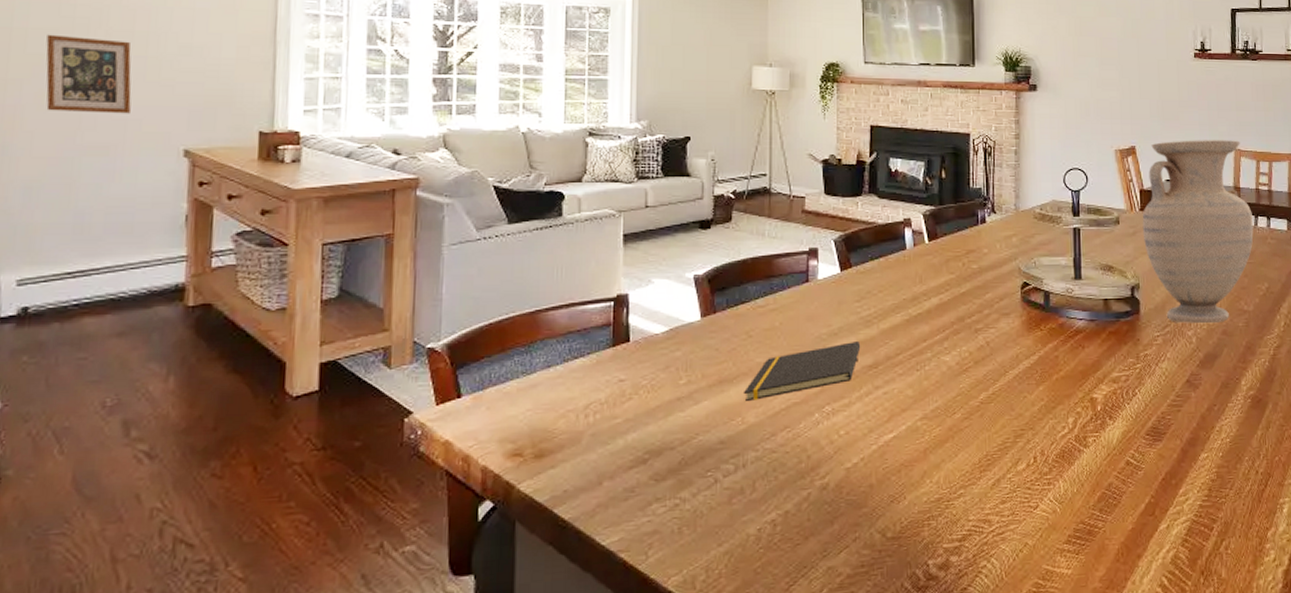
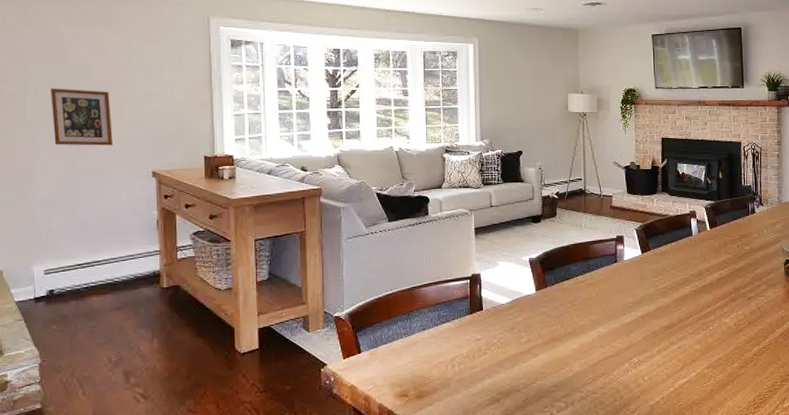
notepad: present [744,342,861,402] -> none [570,308,659,355]

